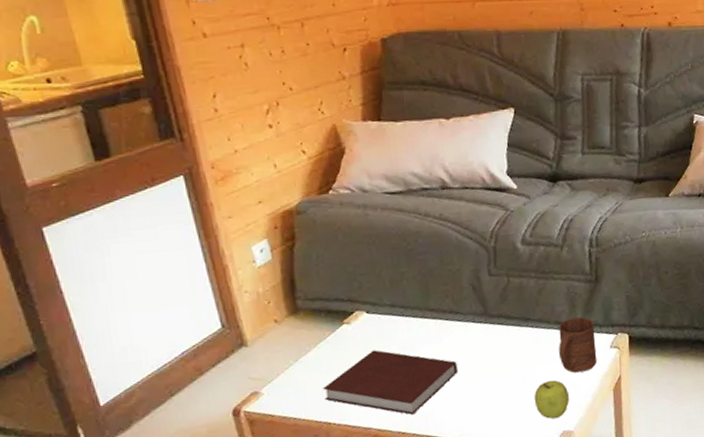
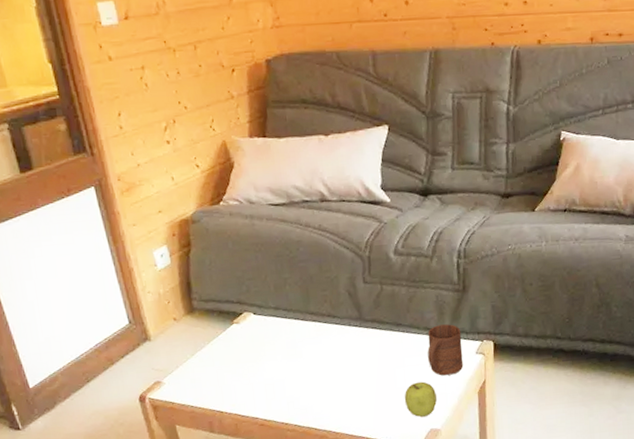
notebook: present [322,350,458,415] -> none [215,348,335,408]

